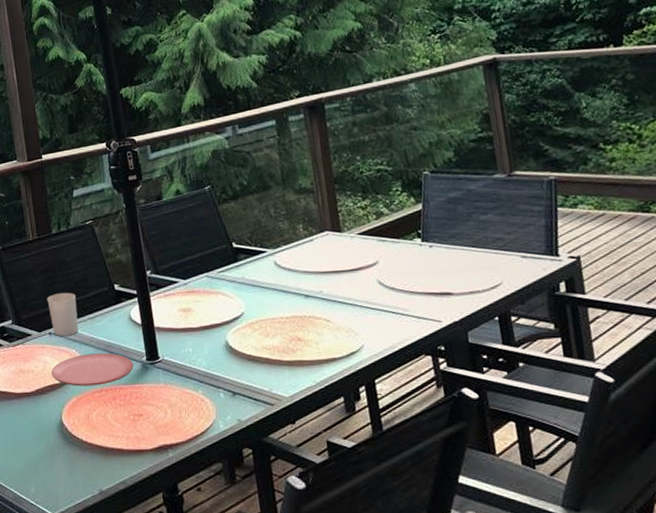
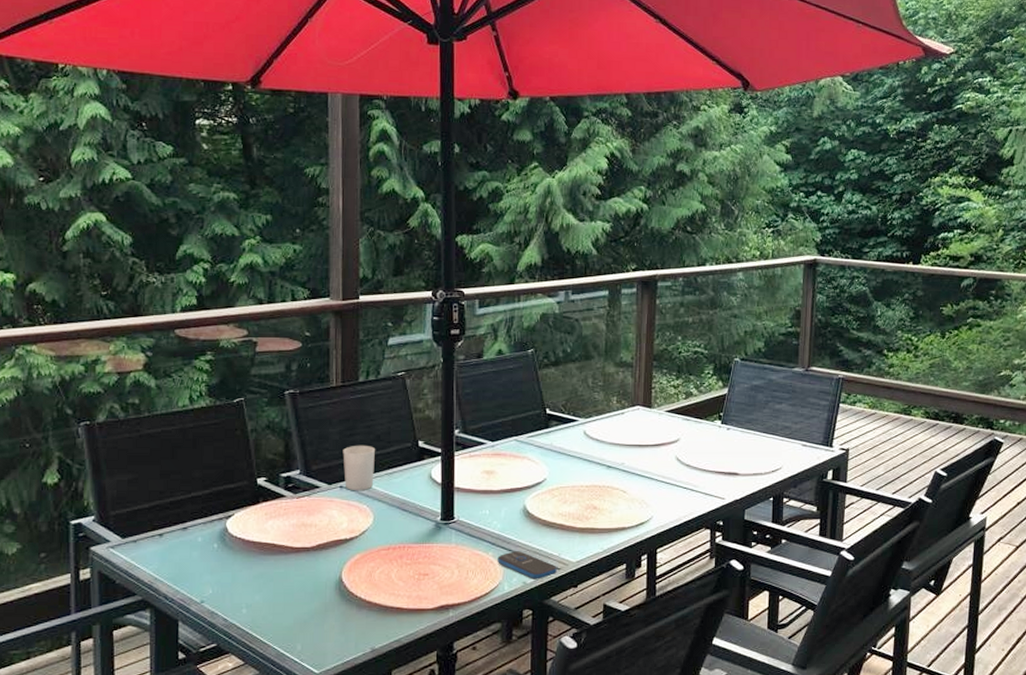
plate: present [51,353,134,387] -> none [337,510,427,543]
mobile phone: none [208,388,271,417] -> present [498,551,557,580]

